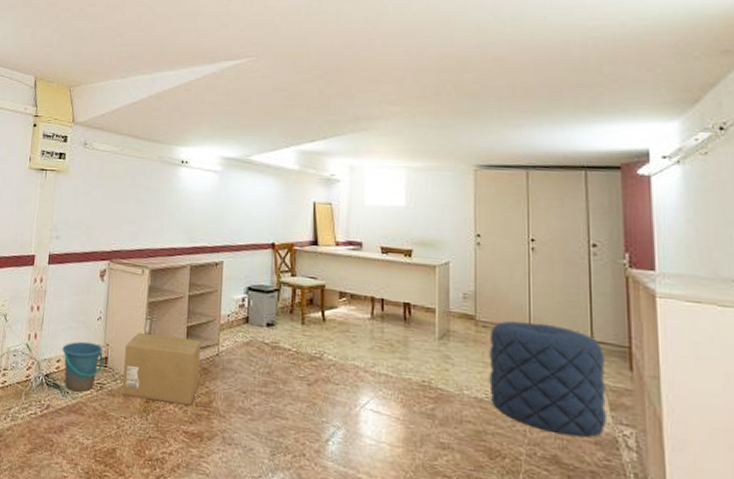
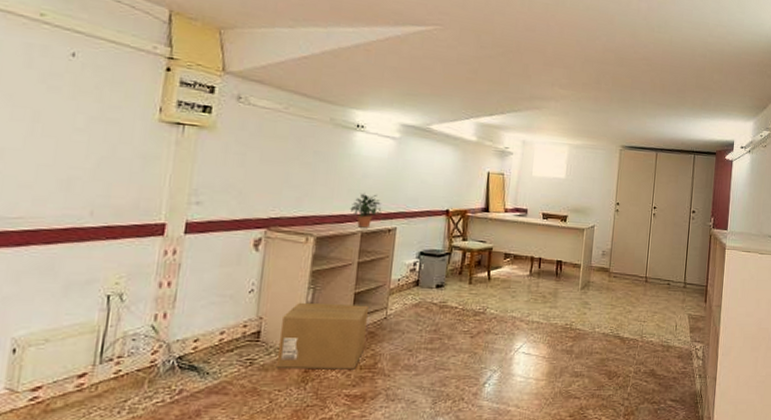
bucket: present [62,341,104,392] -> none [201,317,256,371]
potted plant: none [179,226,208,261] -> present [350,193,382,228]
pouf: present [489,320,606,437] -> none [614,271,691,354]

